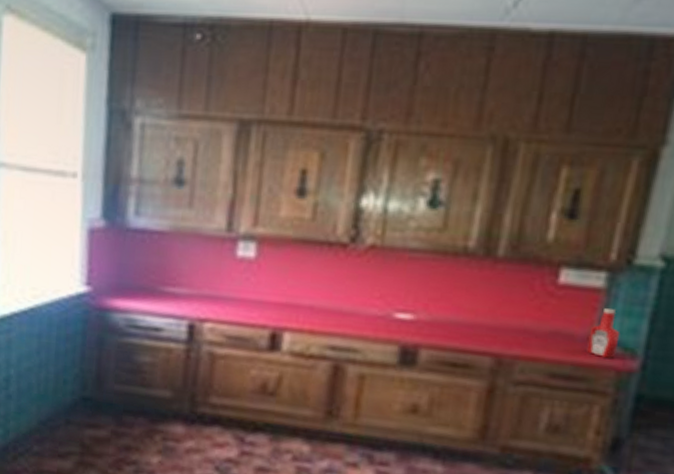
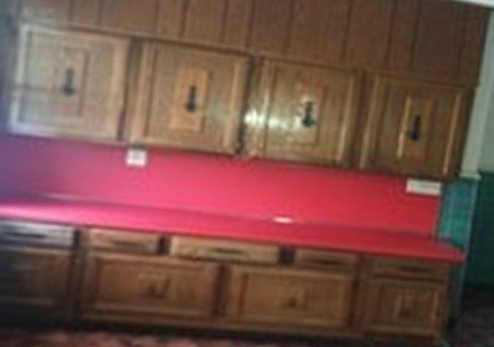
ketchup bottle: present [587,308,621,359] -> none [428,212,452,253]

